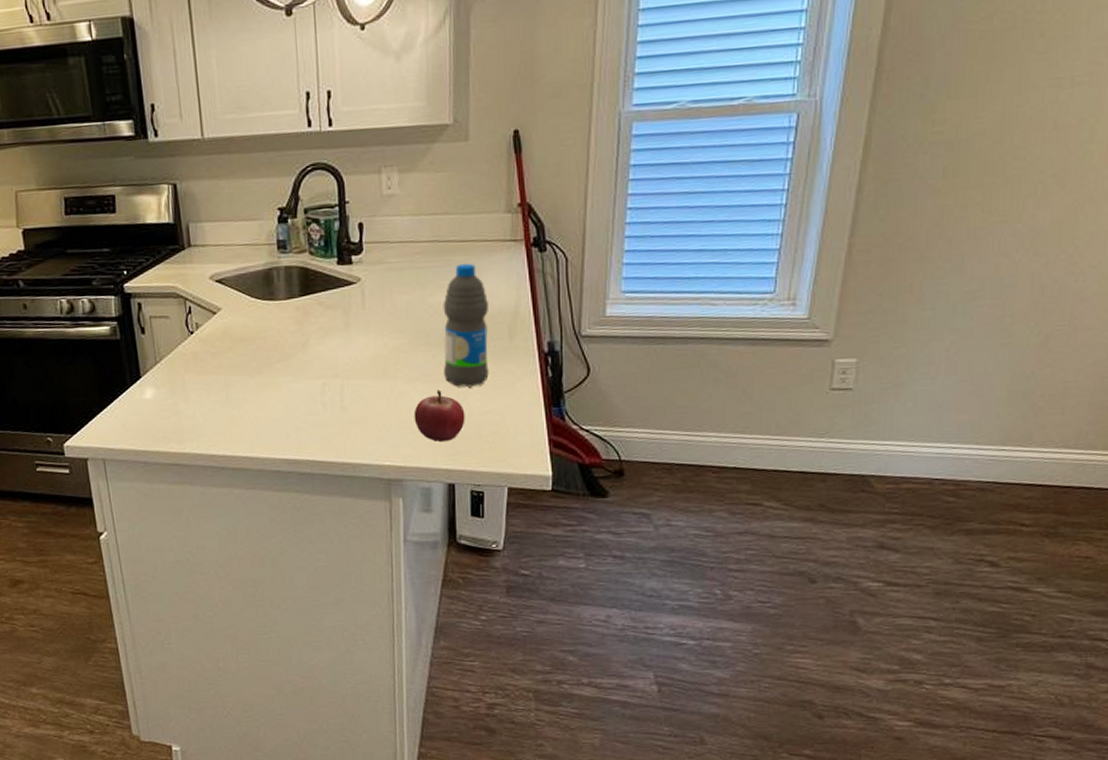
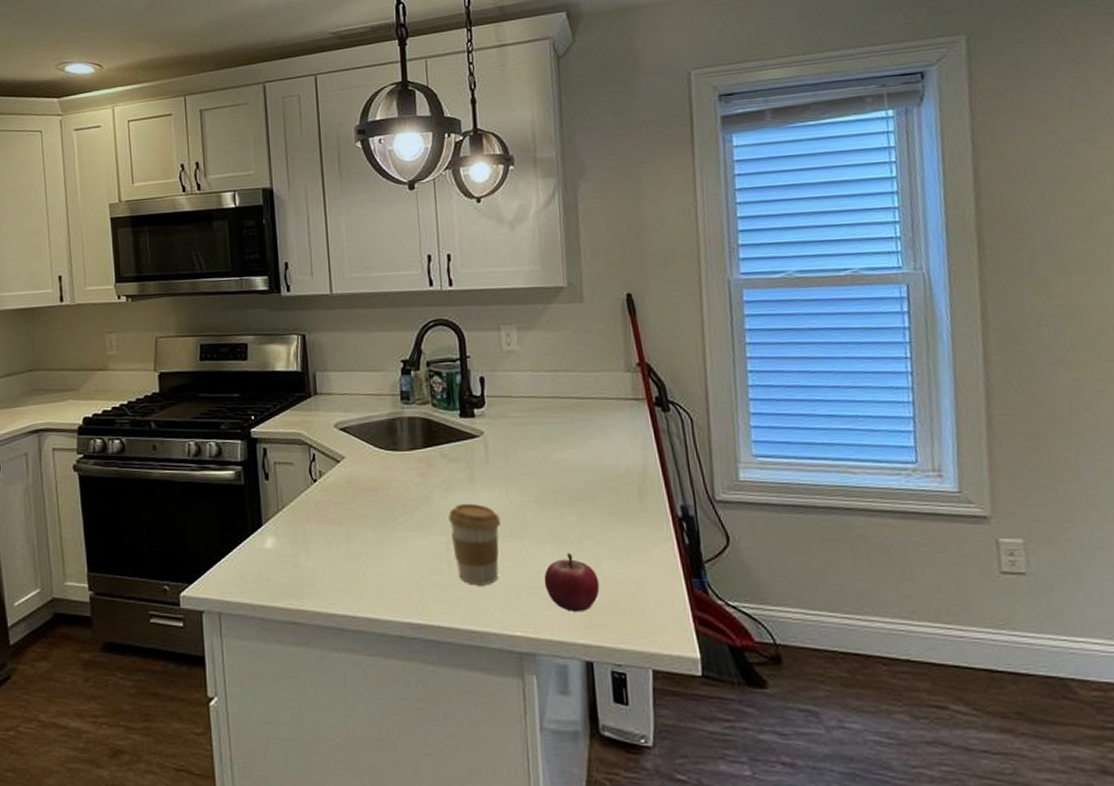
coffee cup: none [324,348,375,423] -> present [448,503,501,586]
water bottle: present [443,263,489,388] -> none [568,420,622,552]

